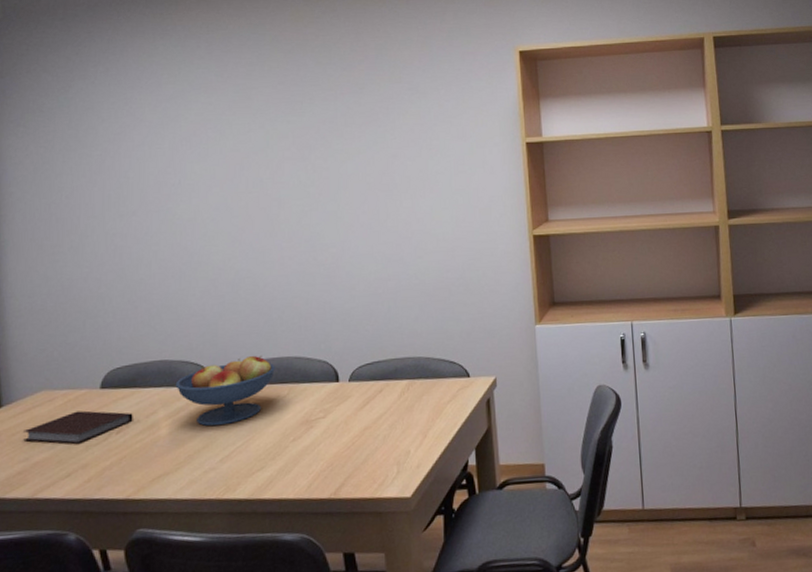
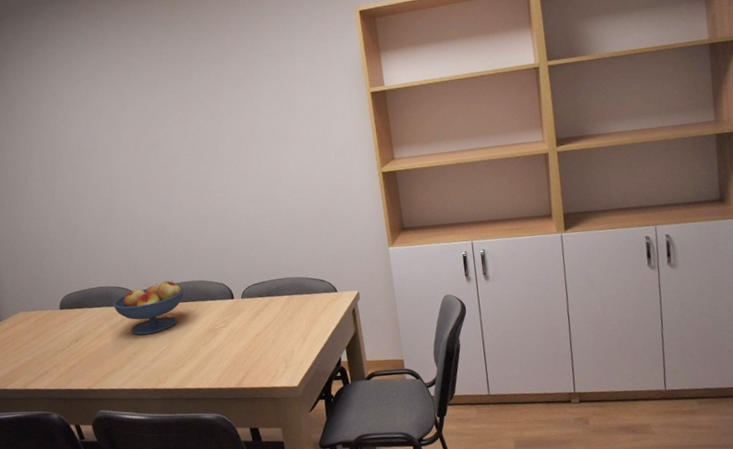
notebook: present [22,410,133,445] -> none [11,325,86,351]

